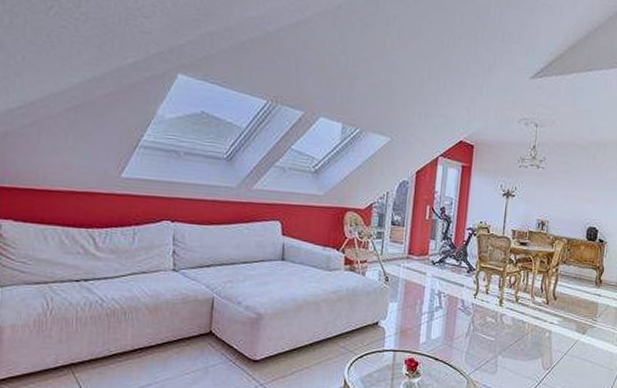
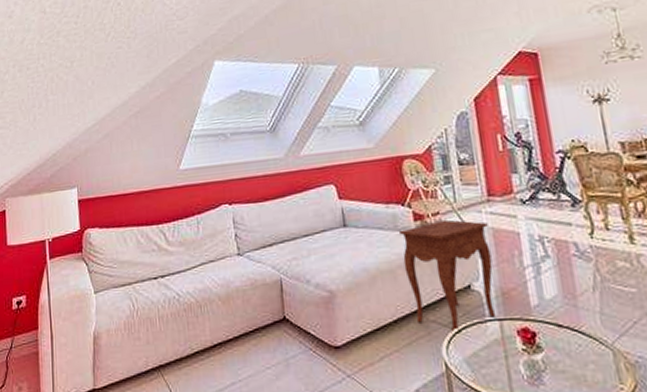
side table: none [328,267,403,357] -> present [398,219,496,332]

